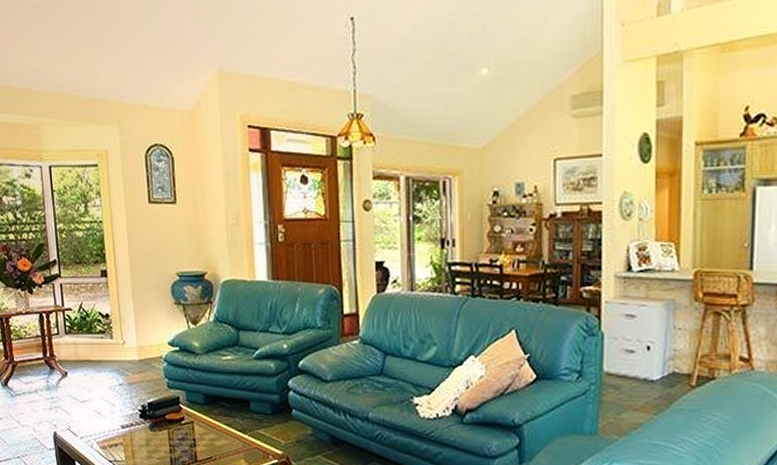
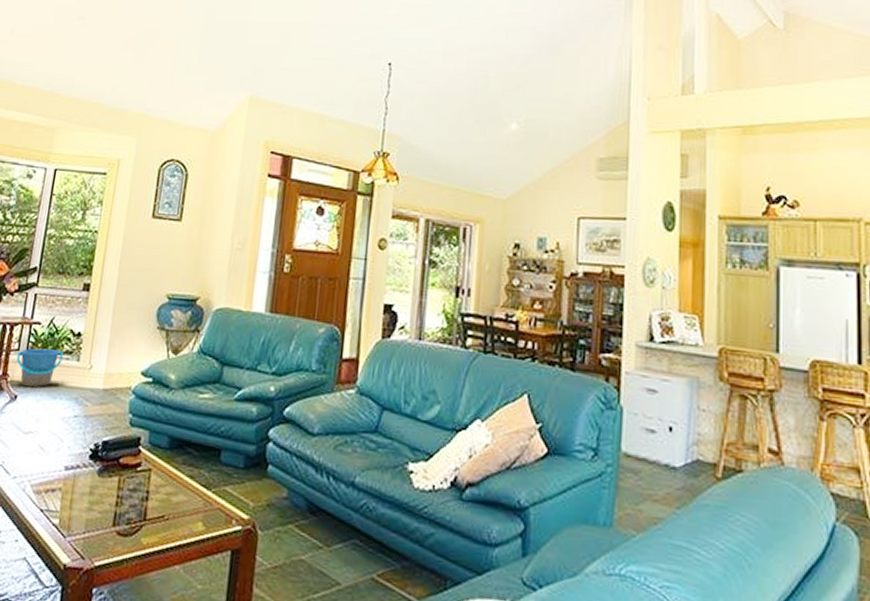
bucket: none [58,331,98,364] -> present [16,348,63,387]

